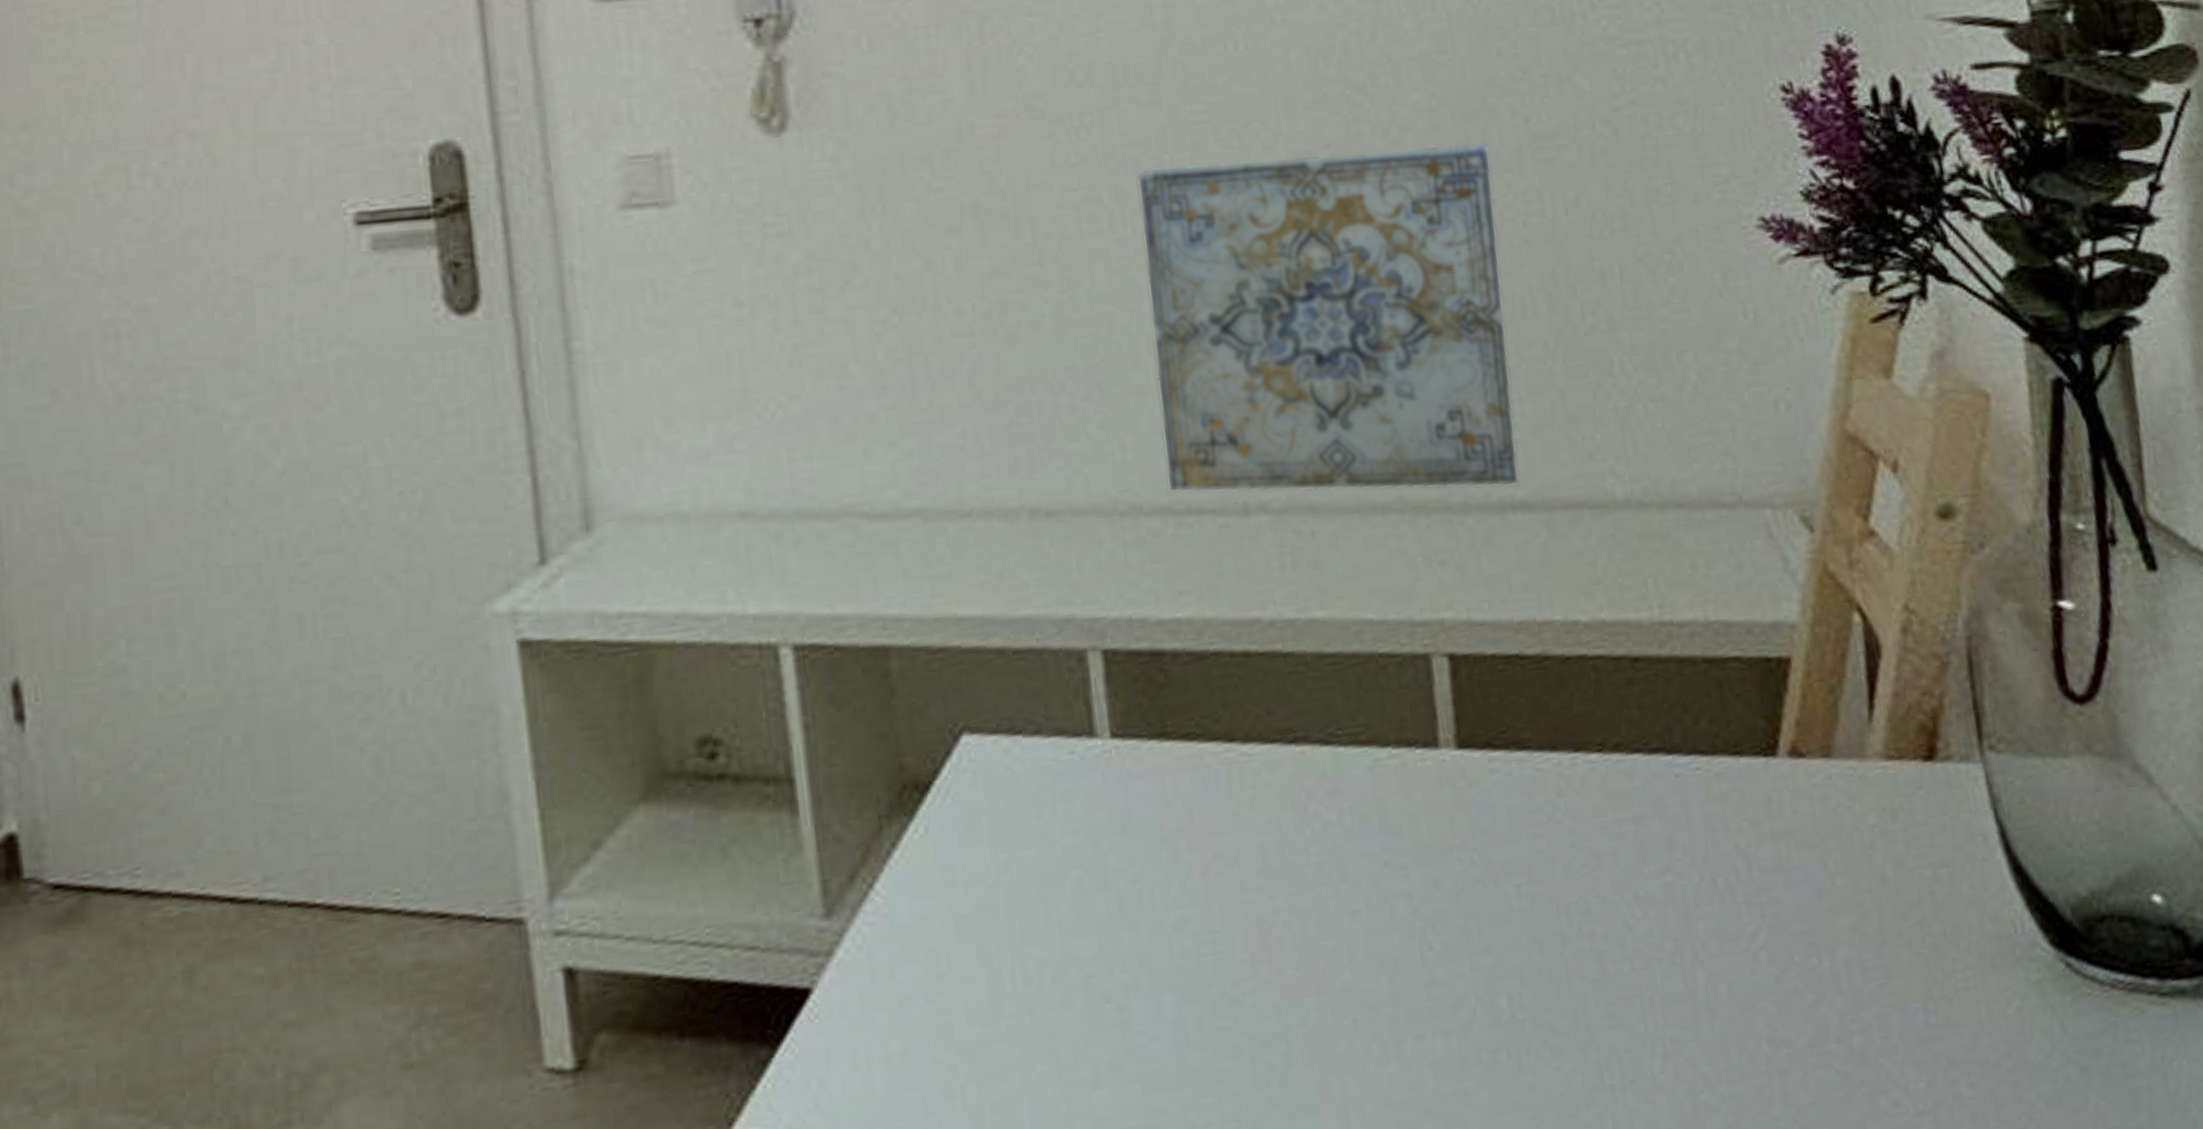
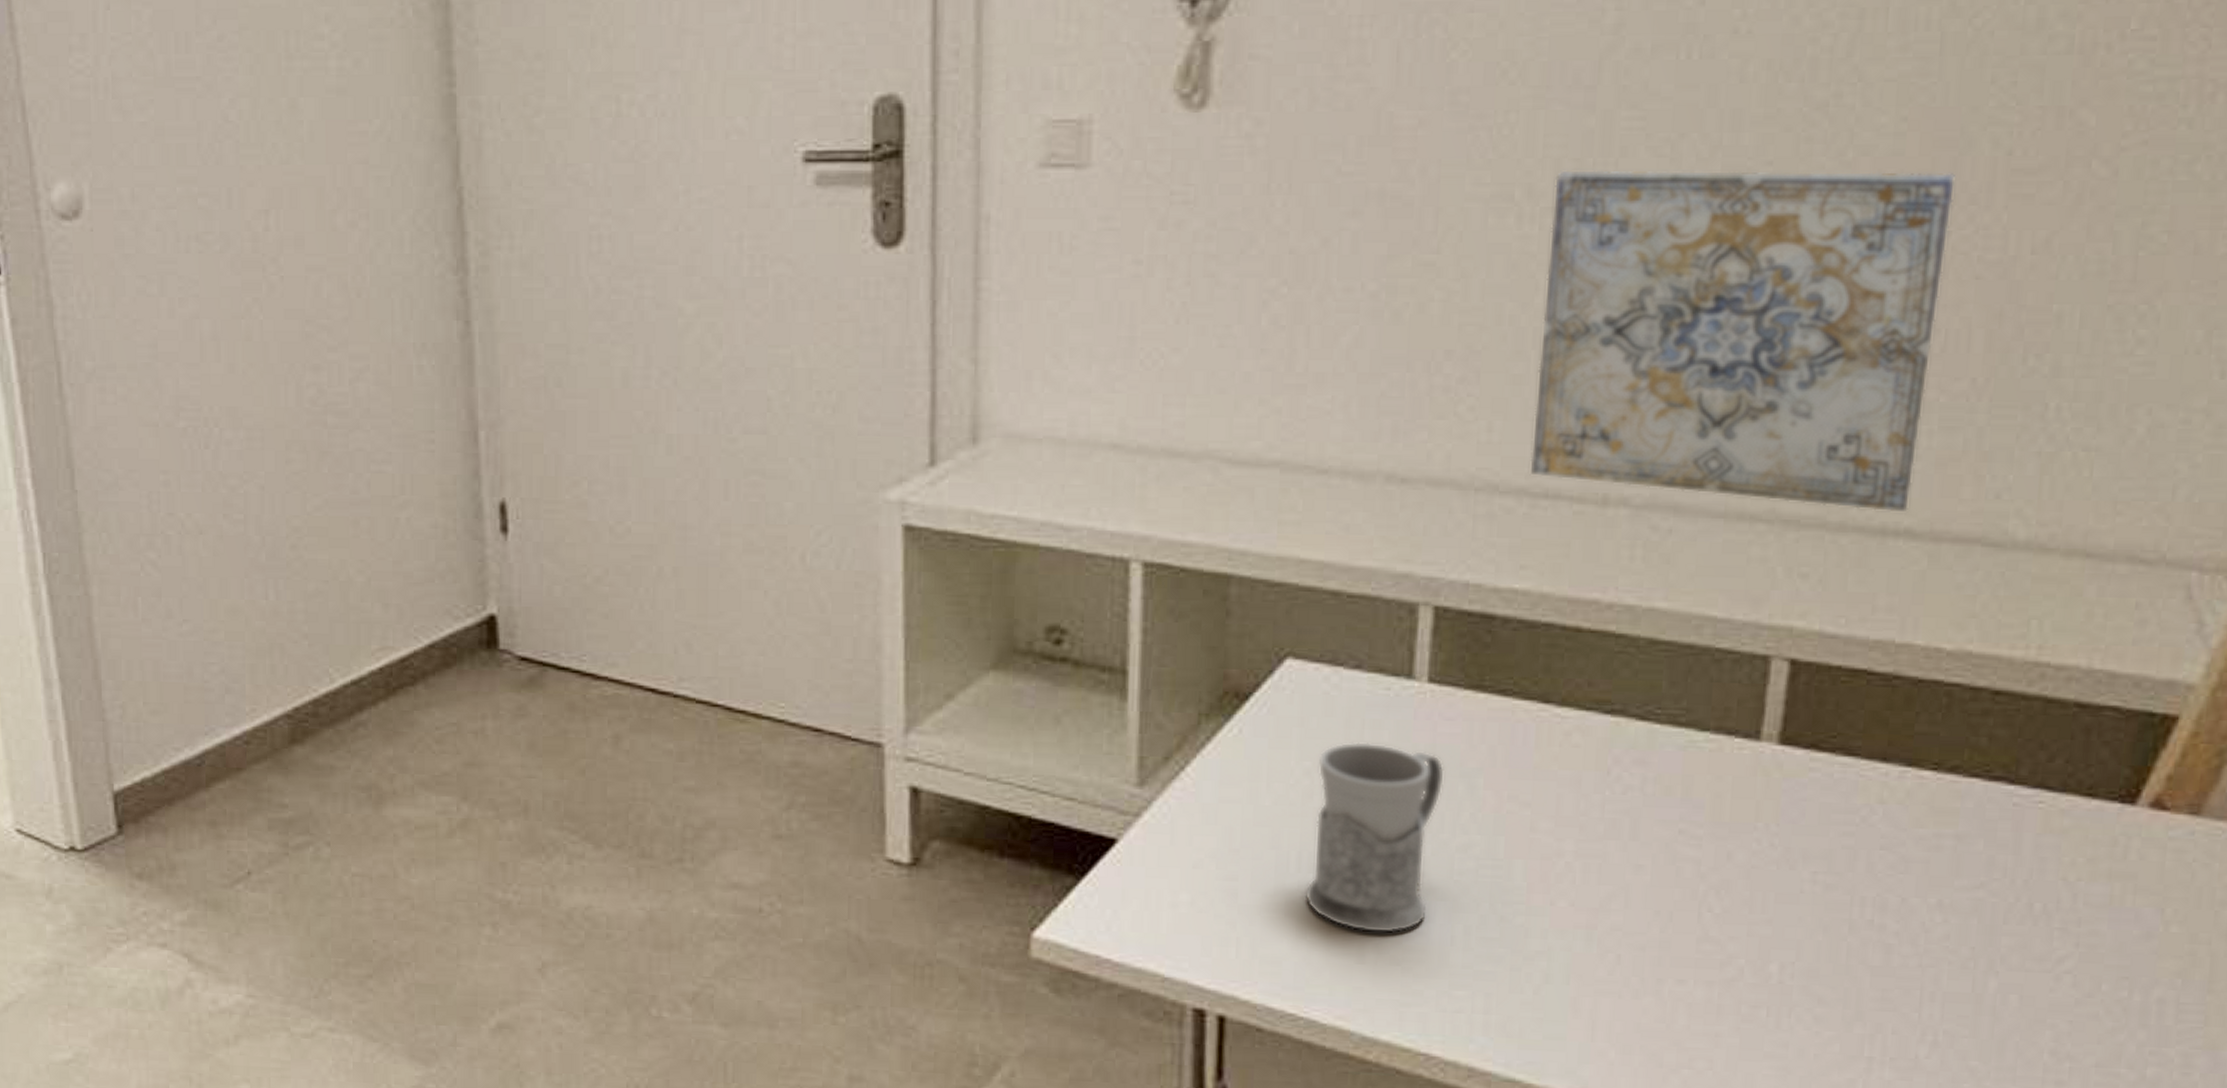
mug: none [1013,817,1157,1049] -> present [1304,742,1444,934]

